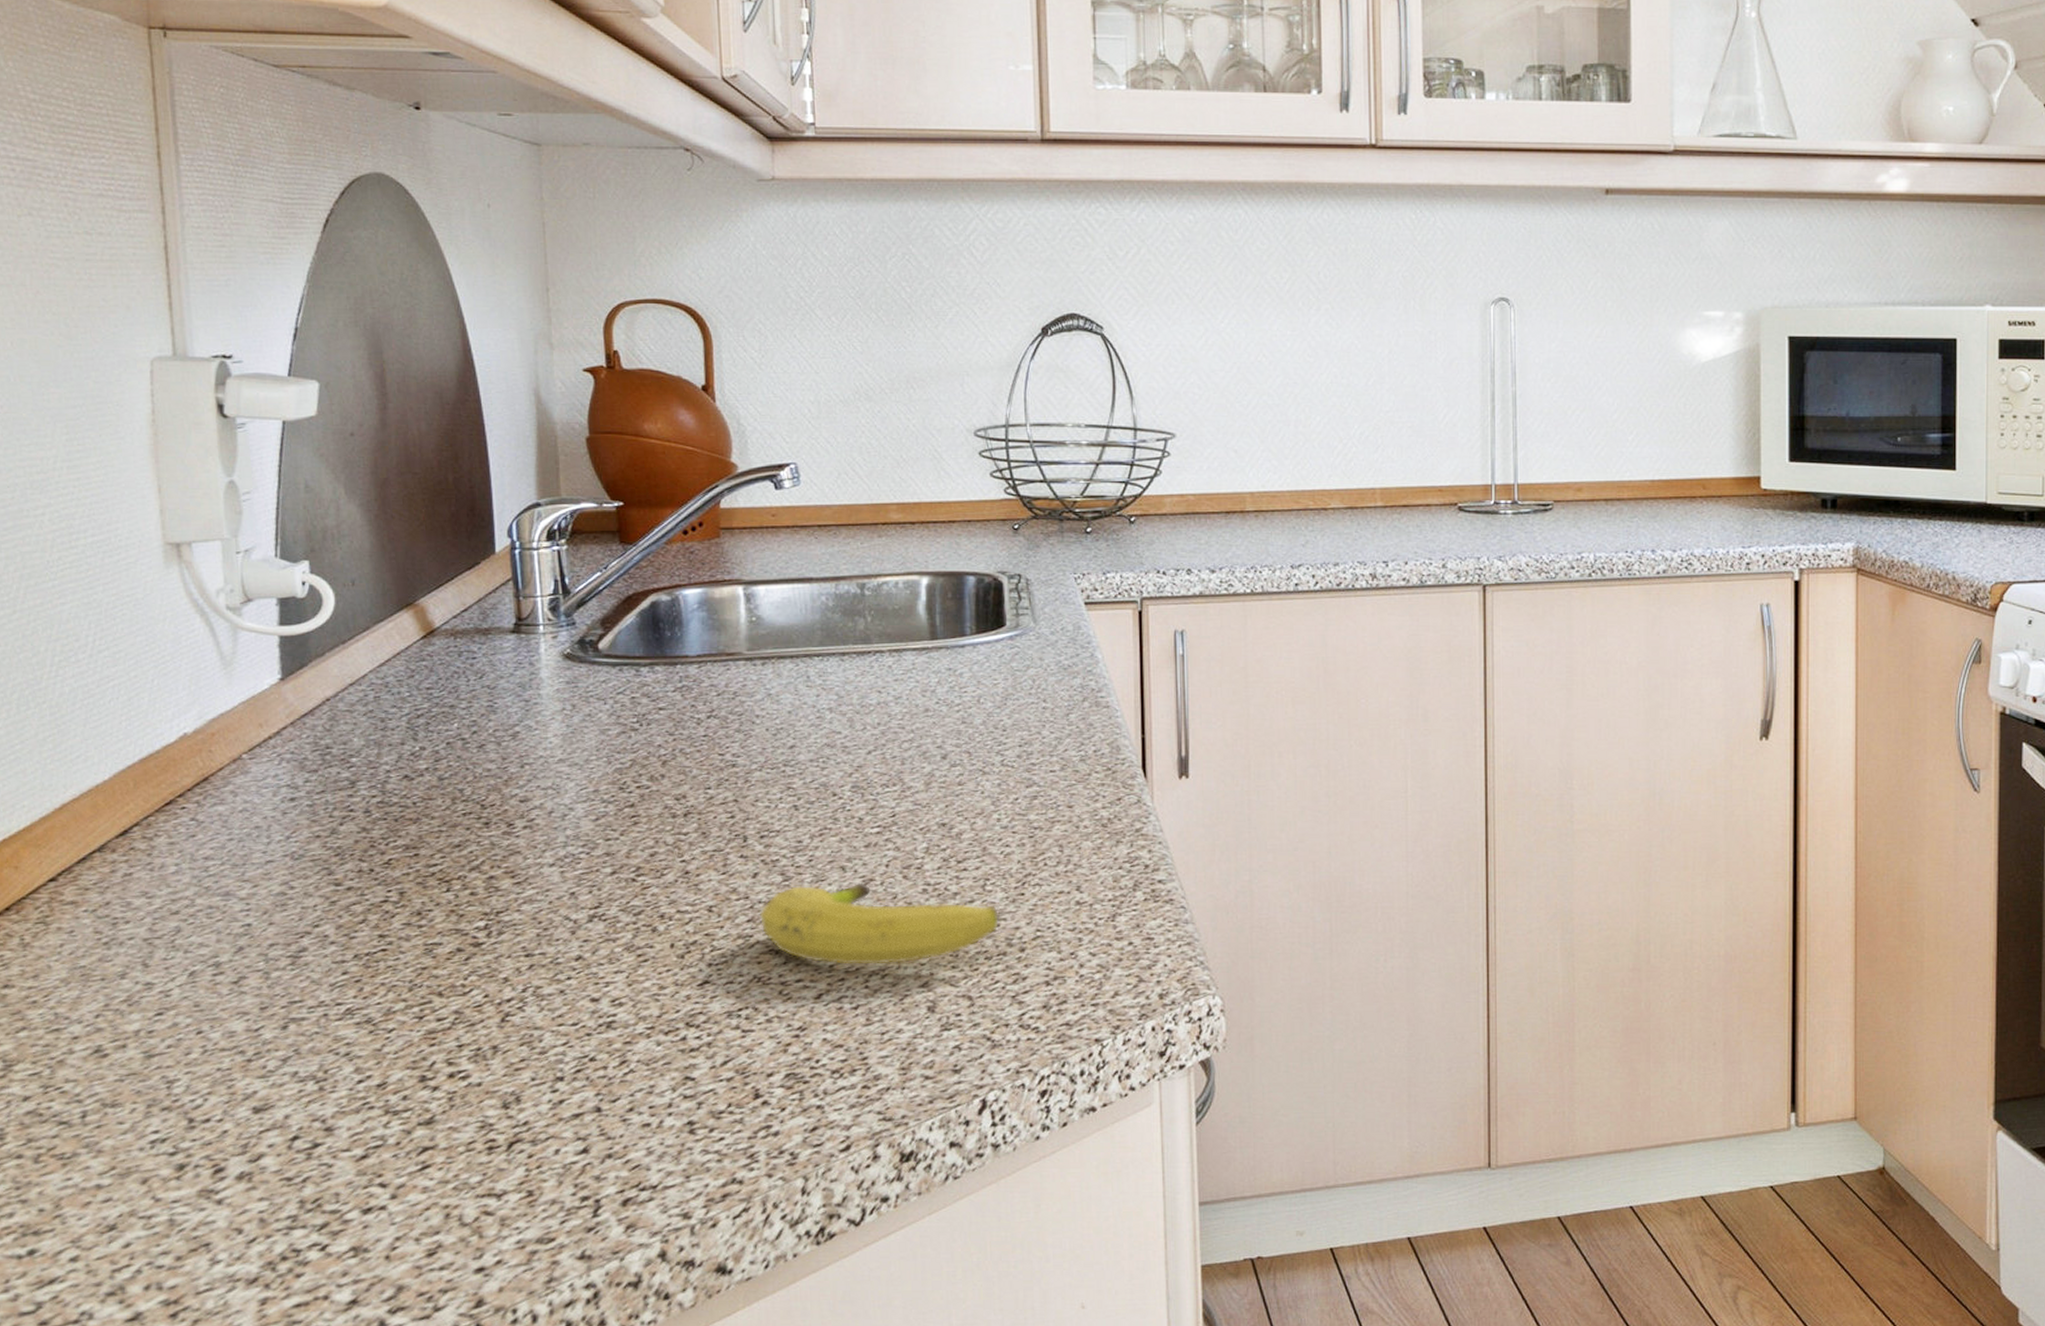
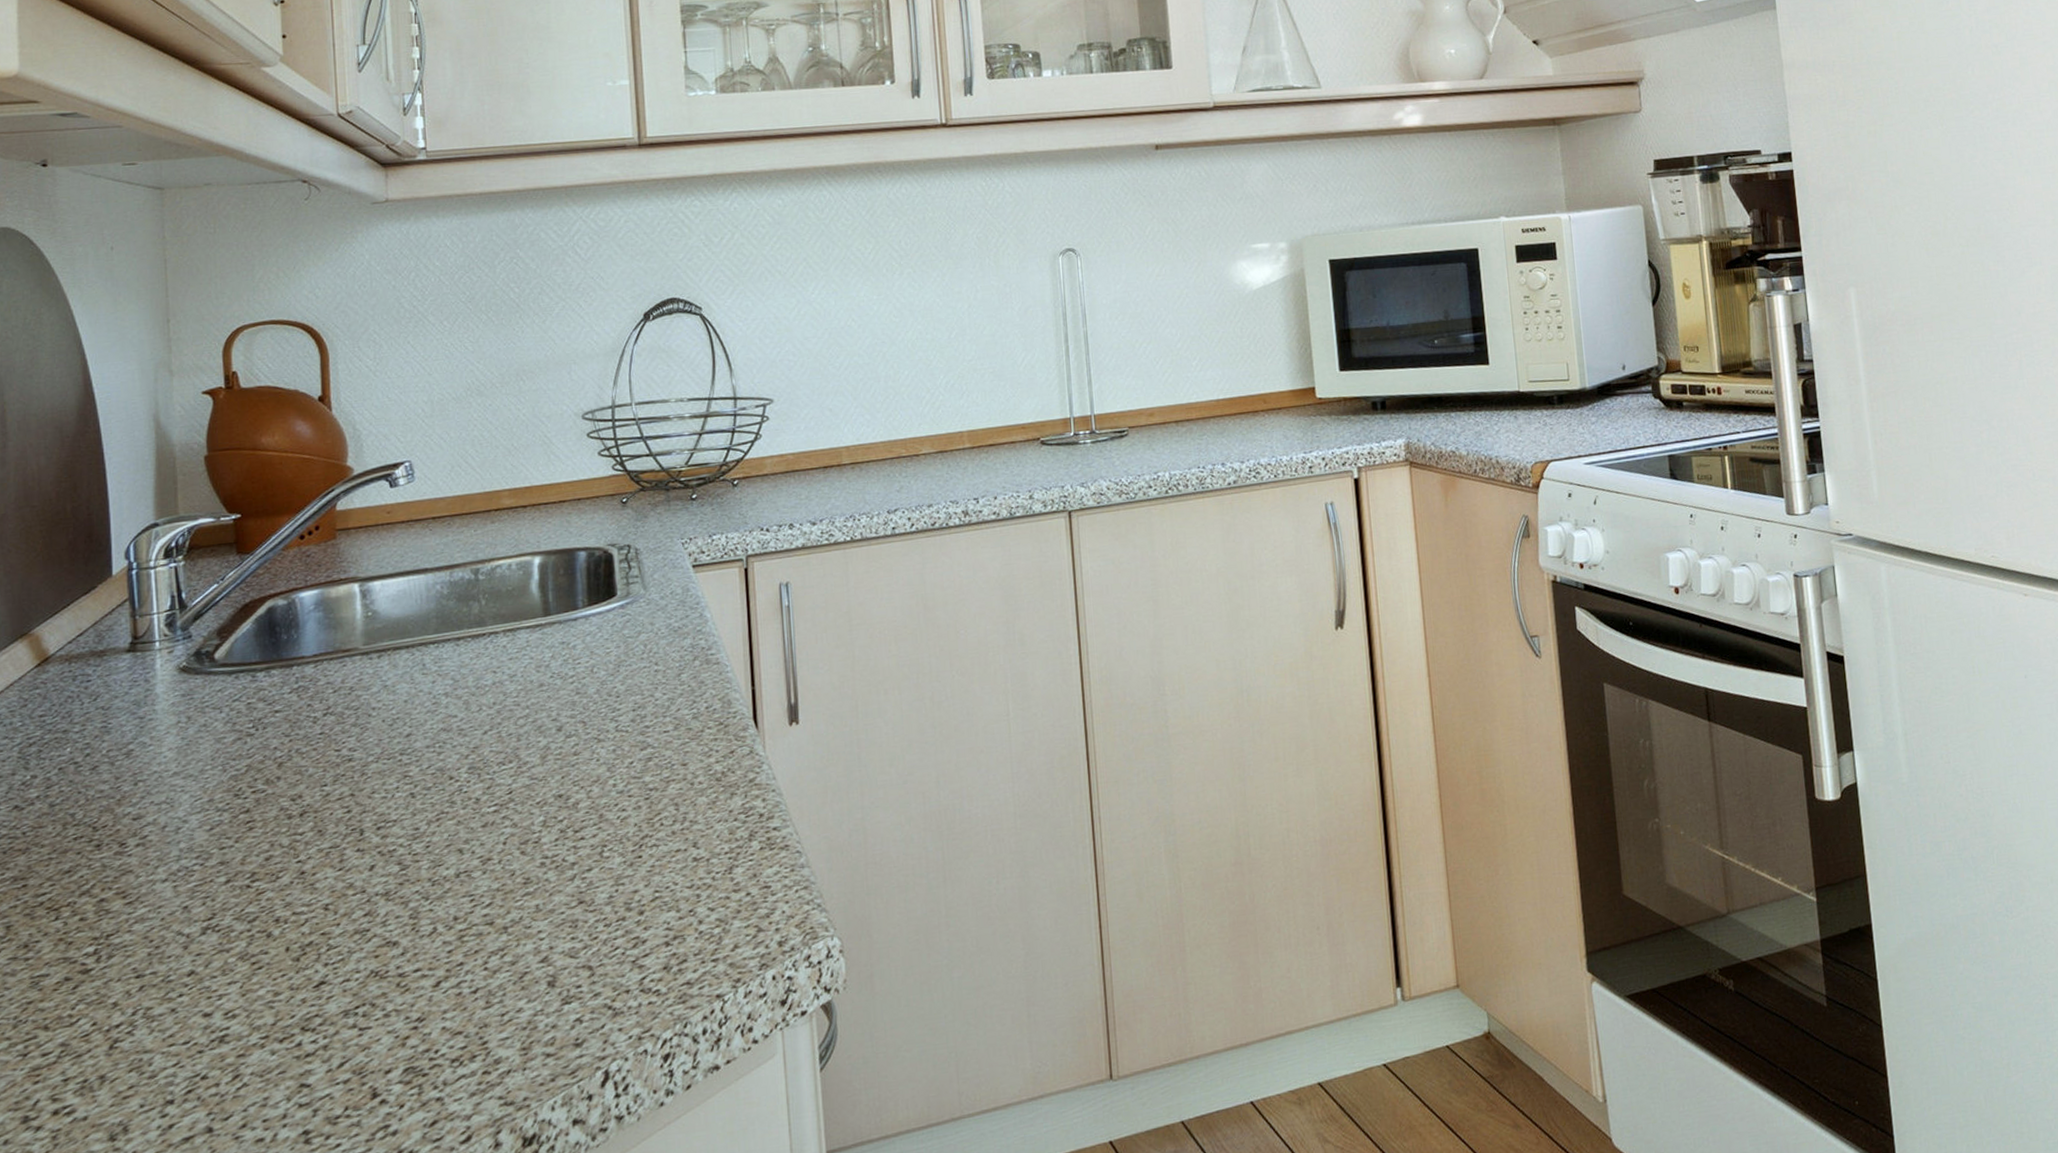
fruit: present [759,882,1000,966] -> none [376,863,618,950]

